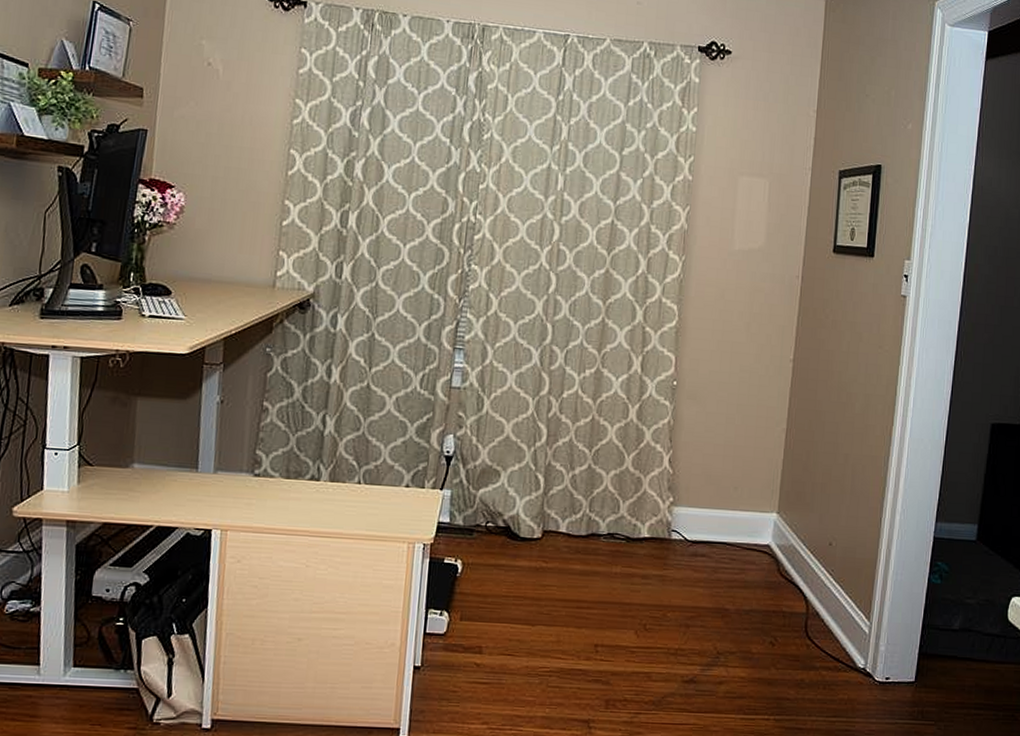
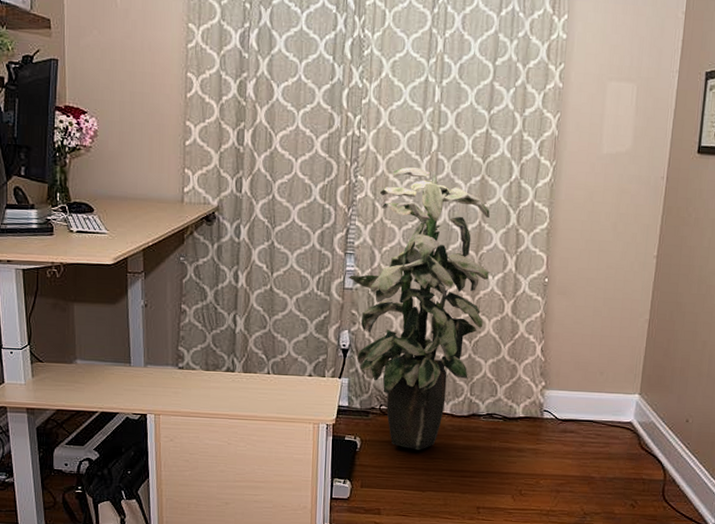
indoor plant: none [456,257,614,576] -> present [348,167,490,450]

